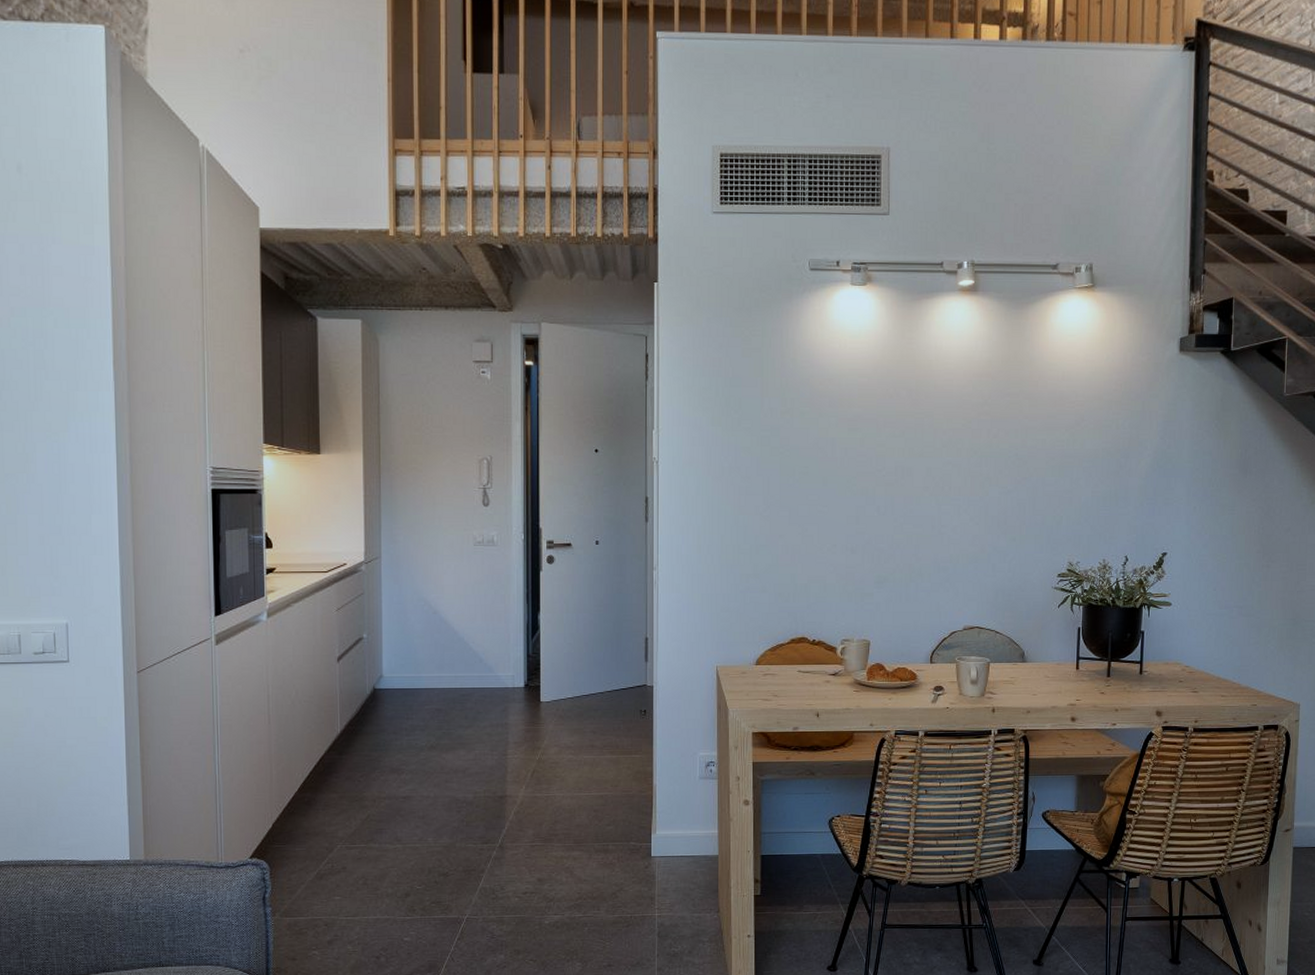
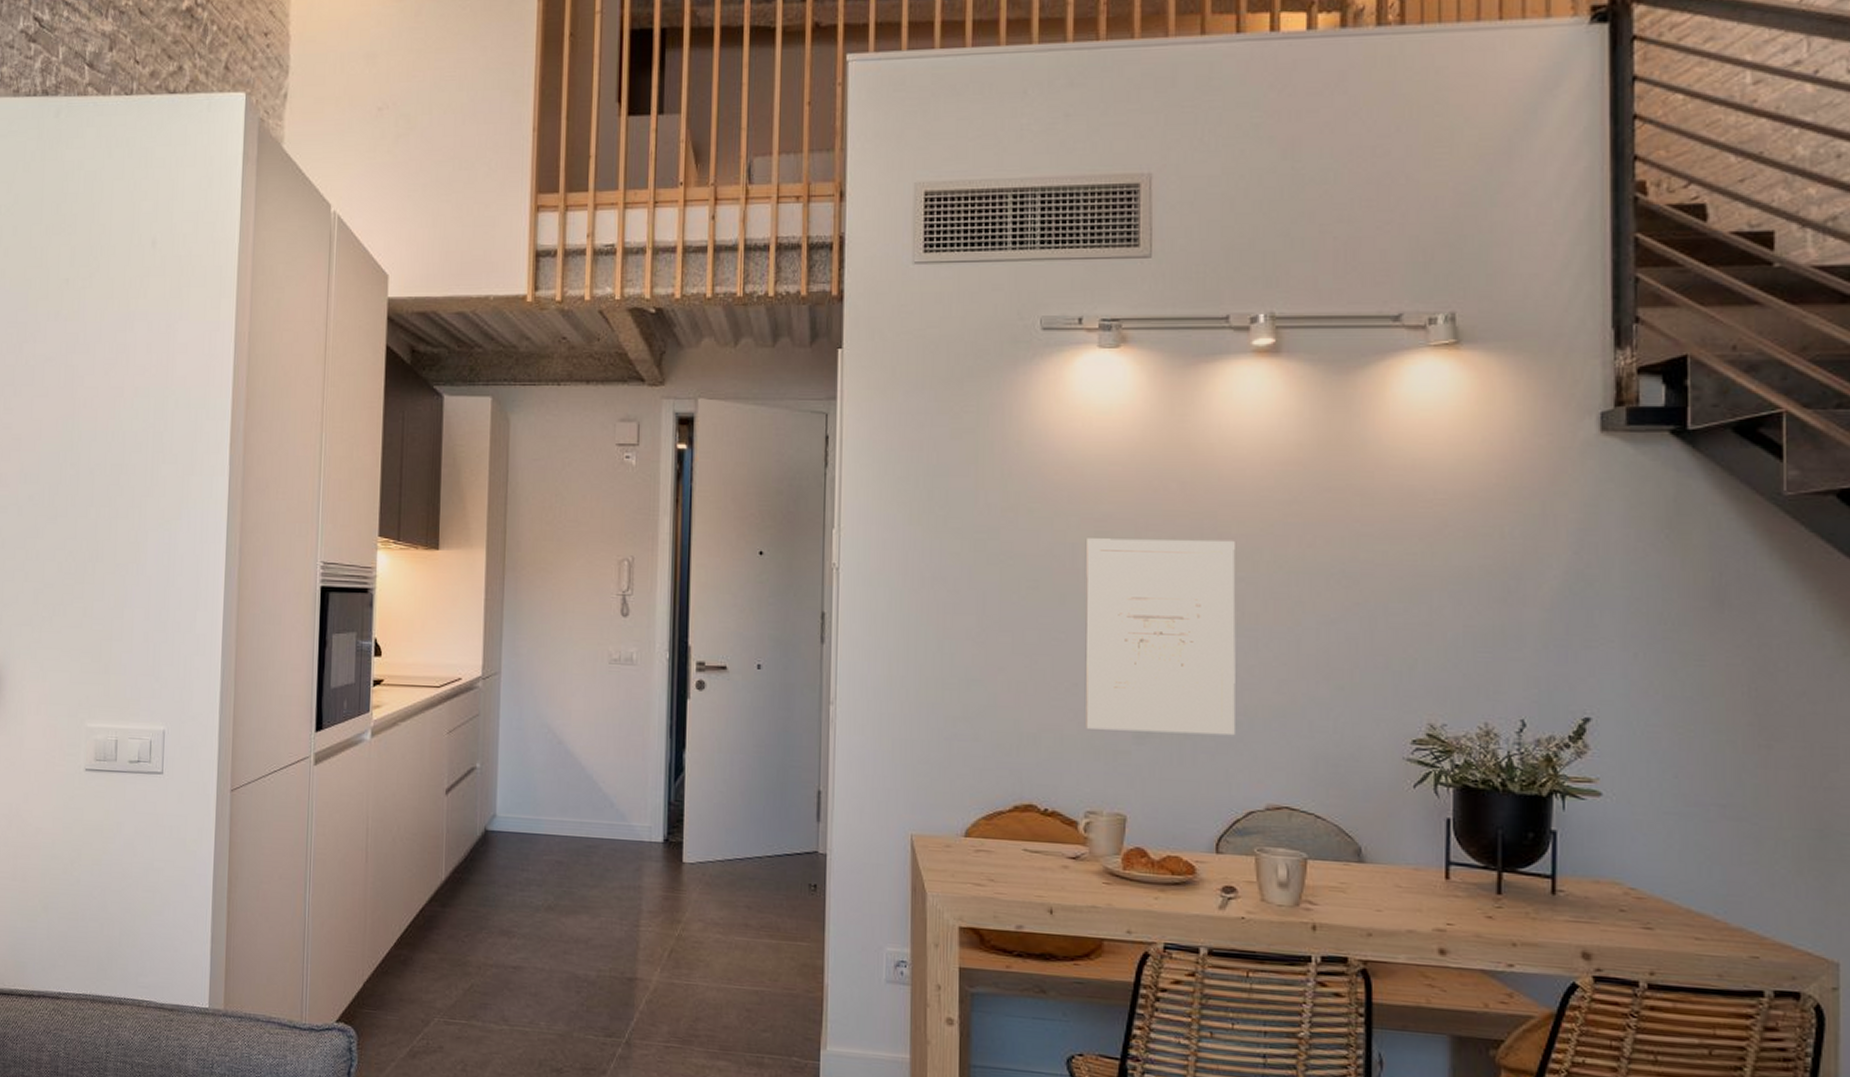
wall art: none [841,433,945,578] -> present [1084,538,1236,736]

